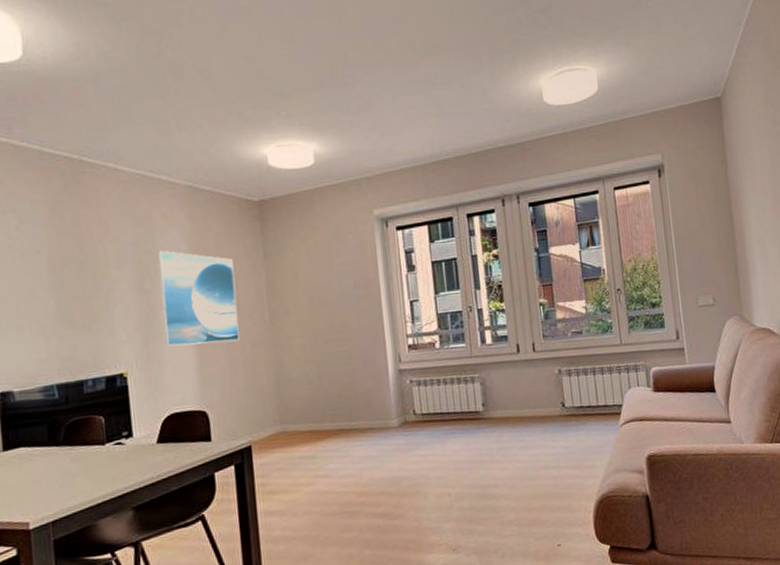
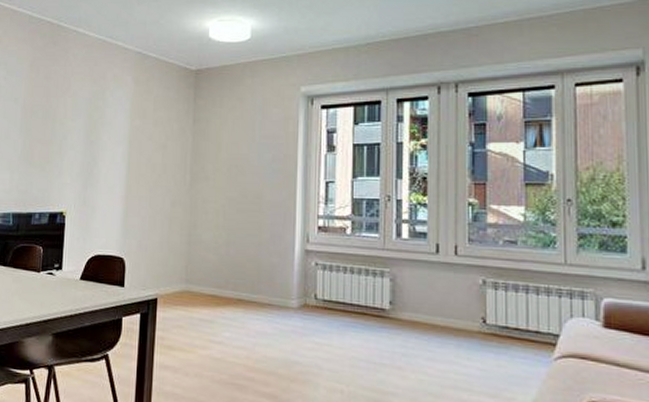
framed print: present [157,250,240,346] -> none [99,107,166,198]

